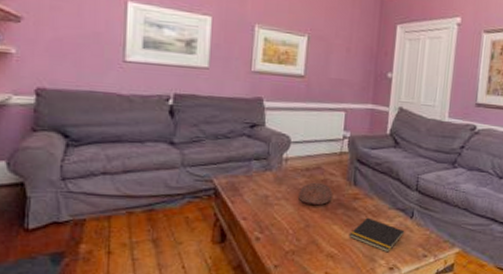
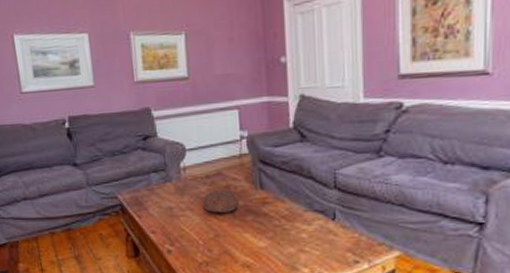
notepad: present [348,217,405,253] -> none [263,223,328,260]

